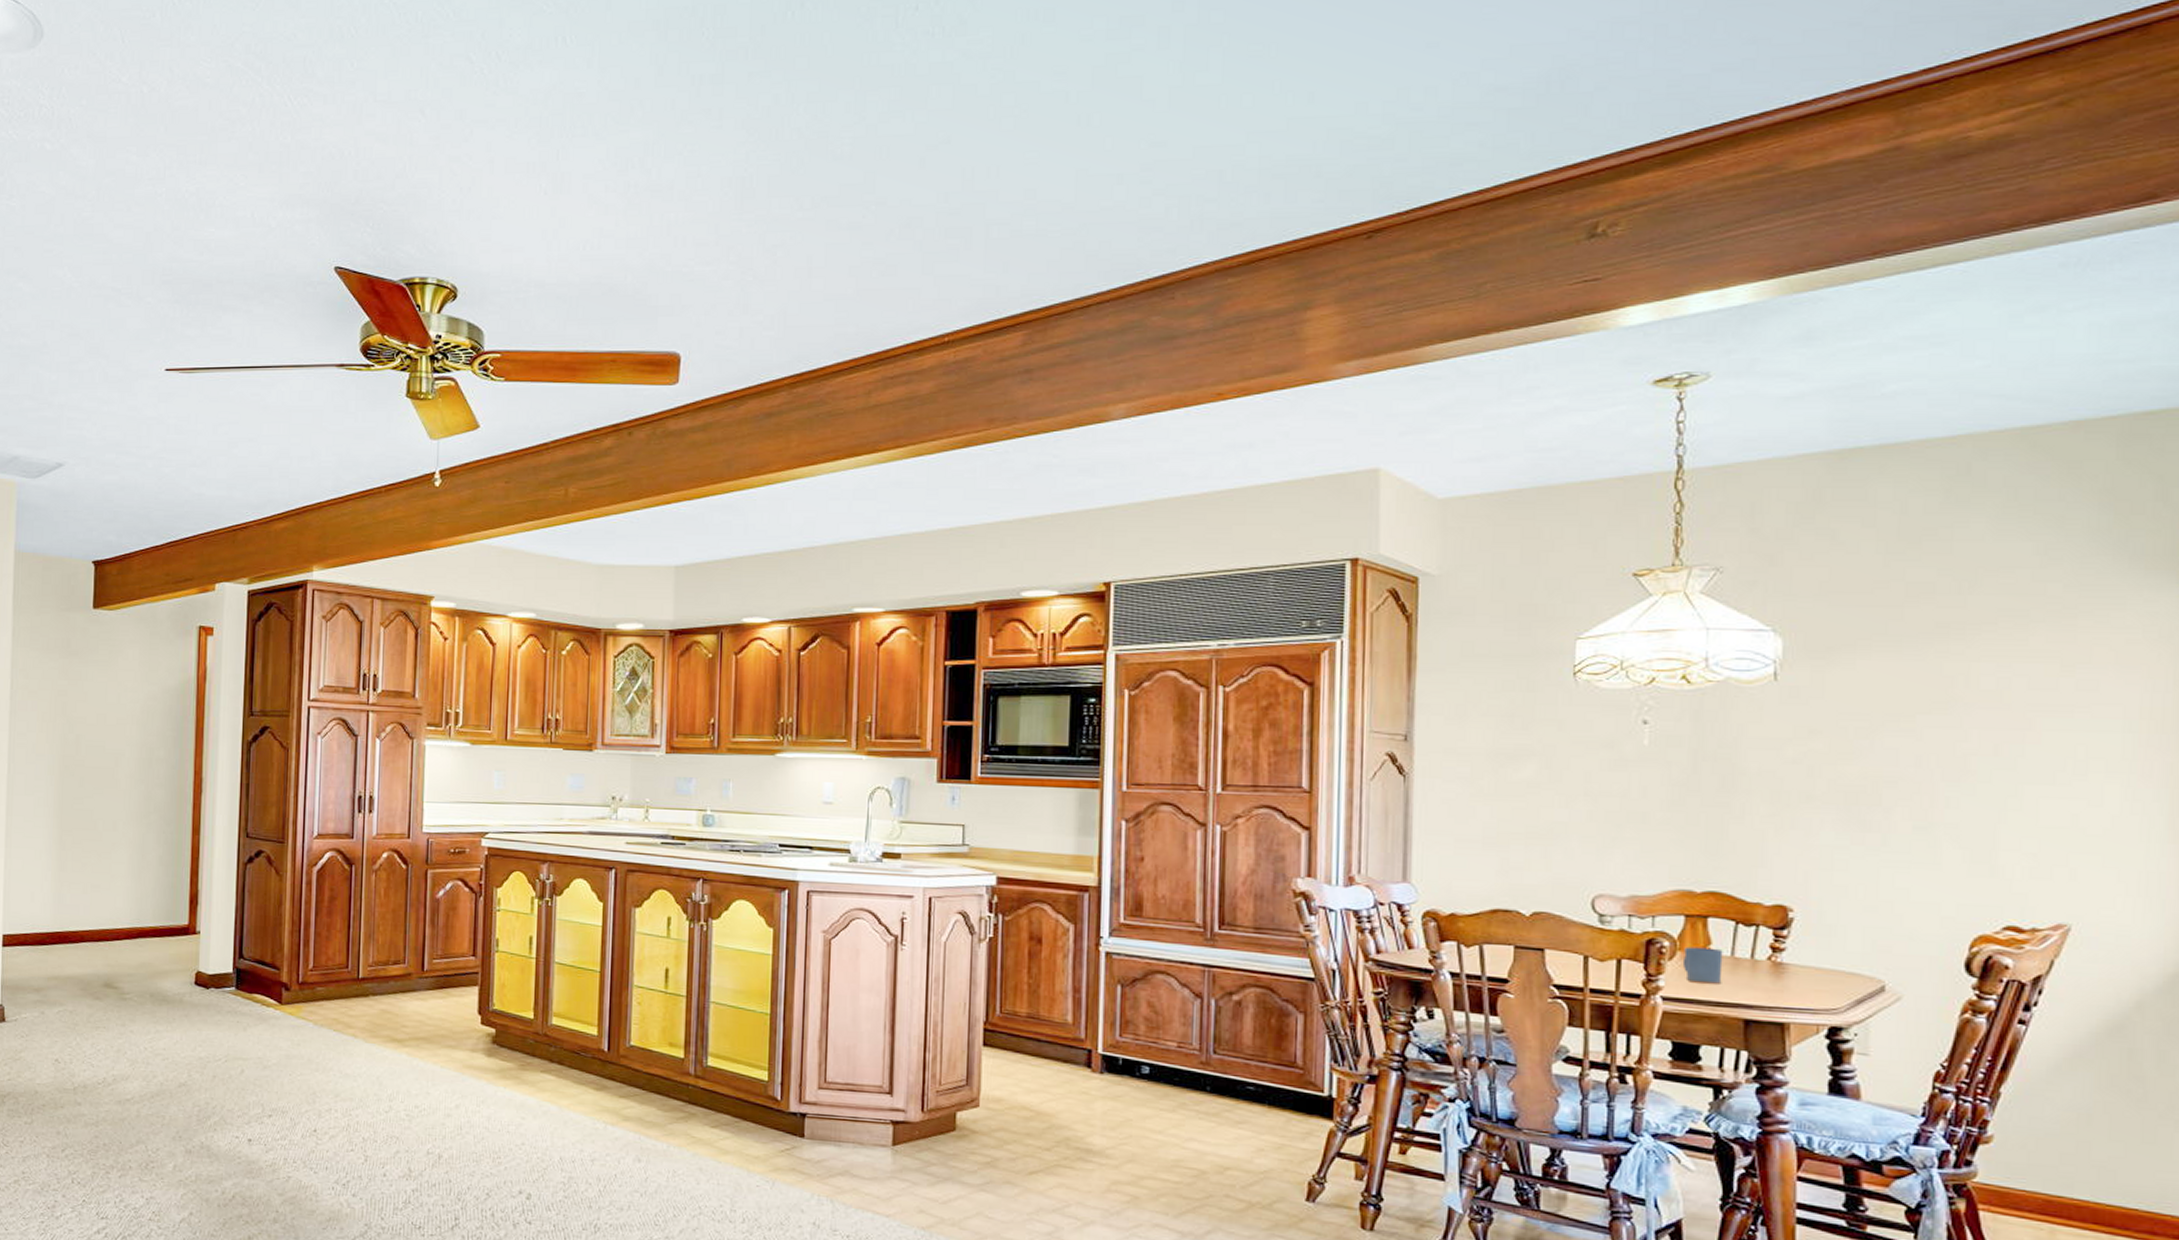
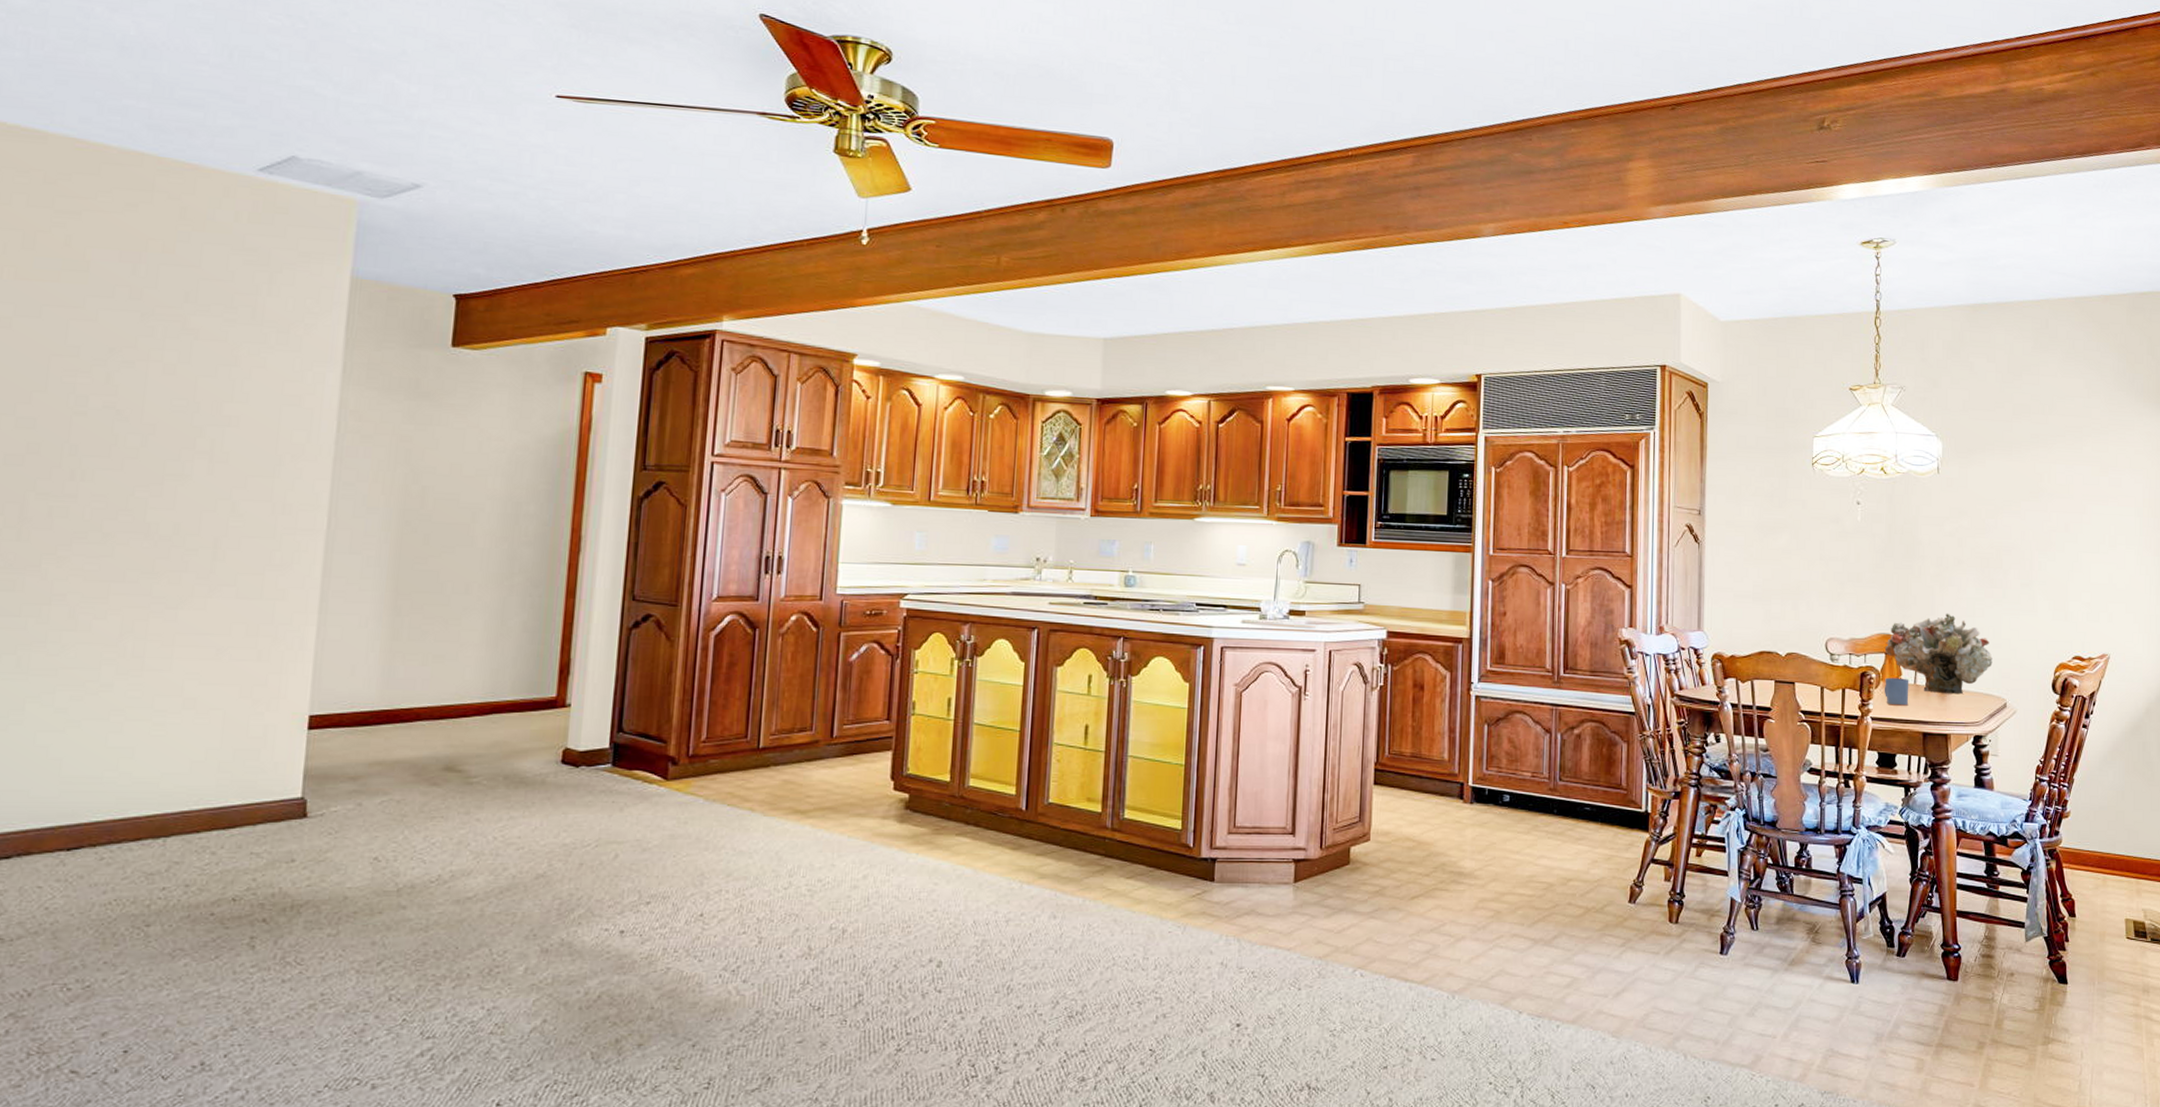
flower arrangement: none [1685,864,1862,973] -> present [1885,613,1993,695]

